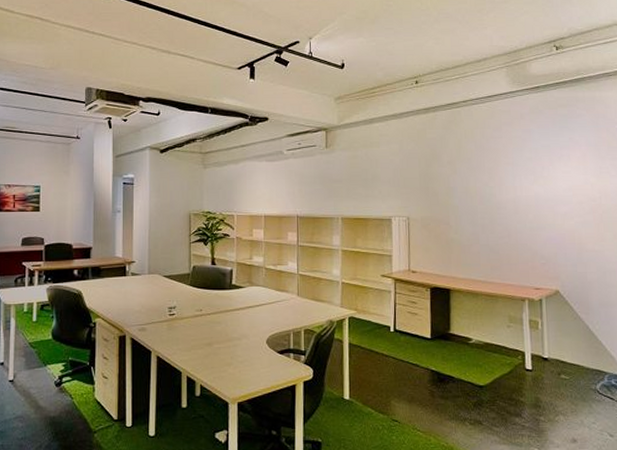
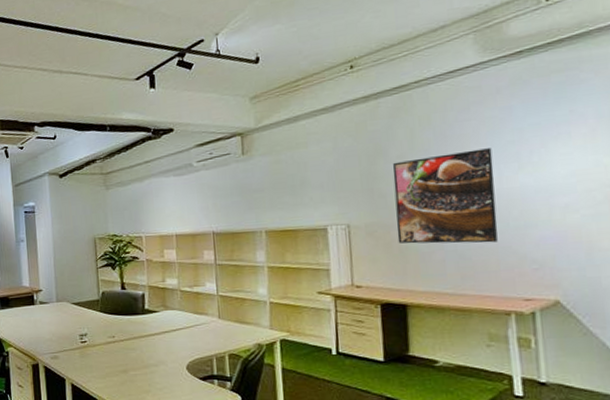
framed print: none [444,162,518,240] -> present [392,148,498,244]

